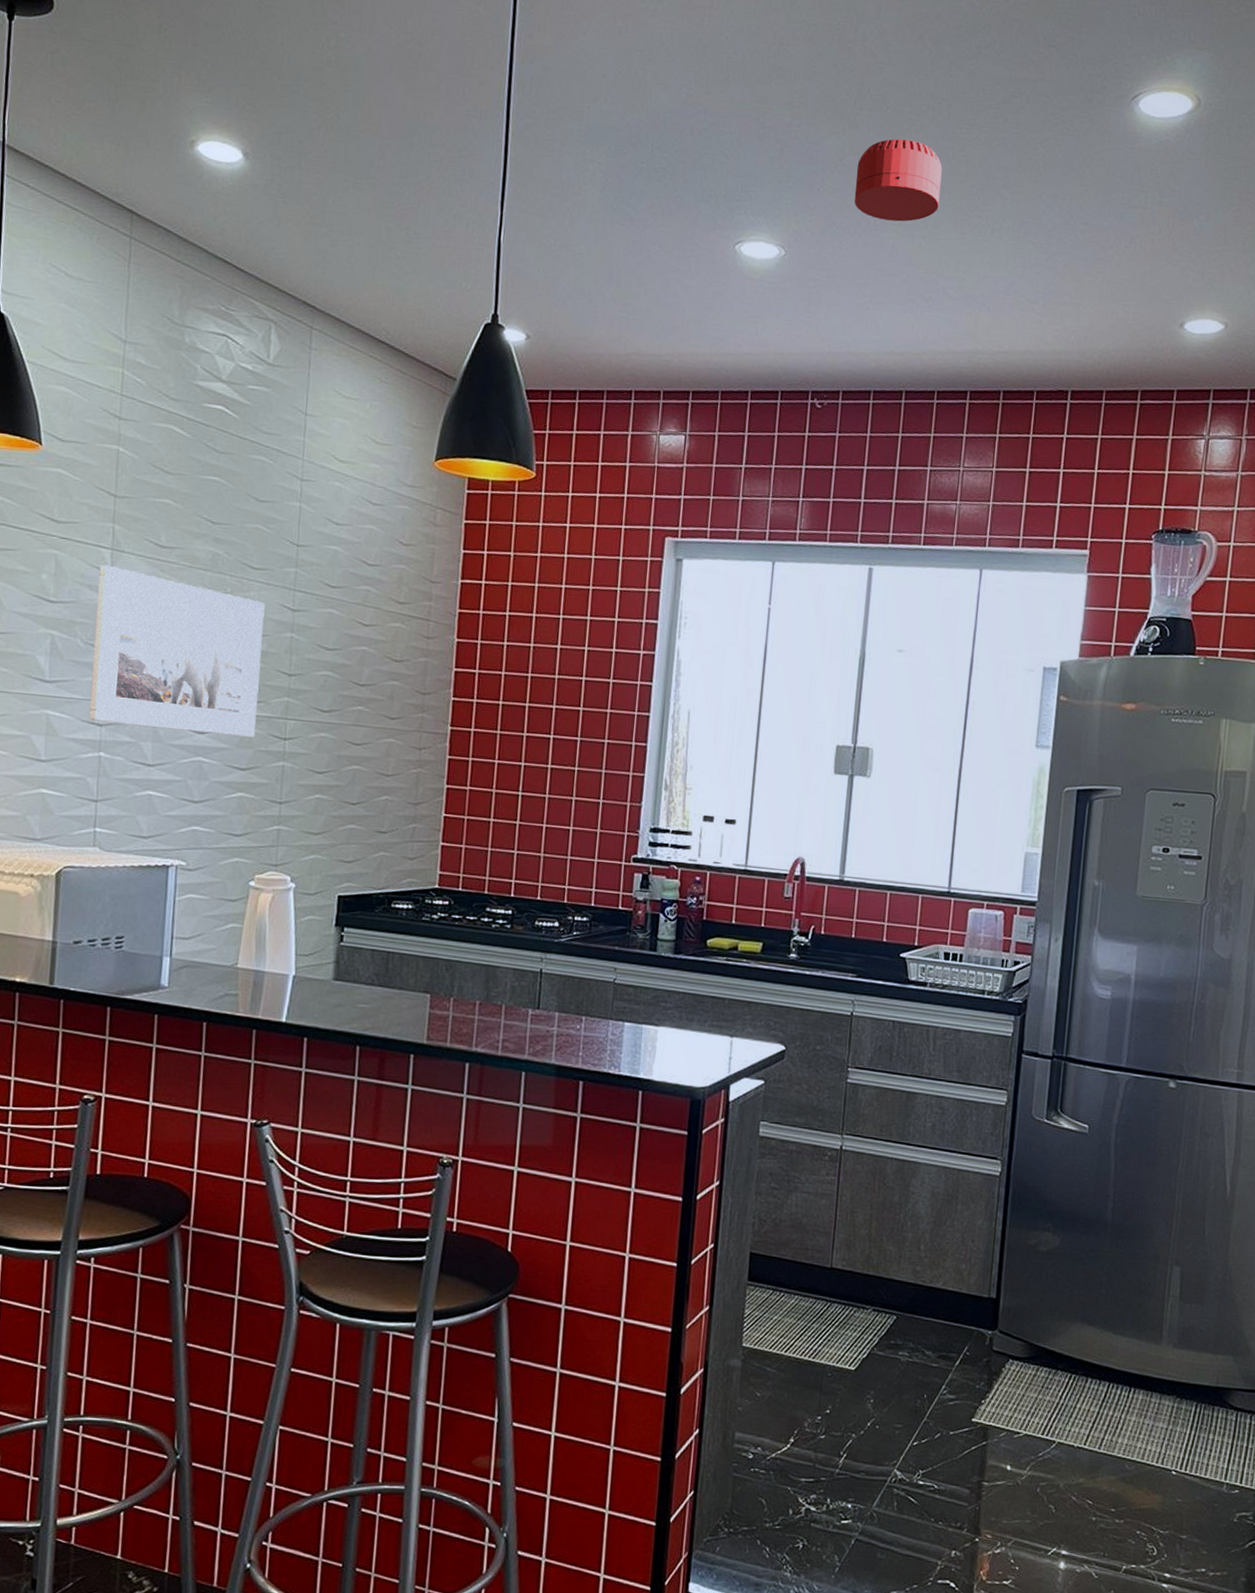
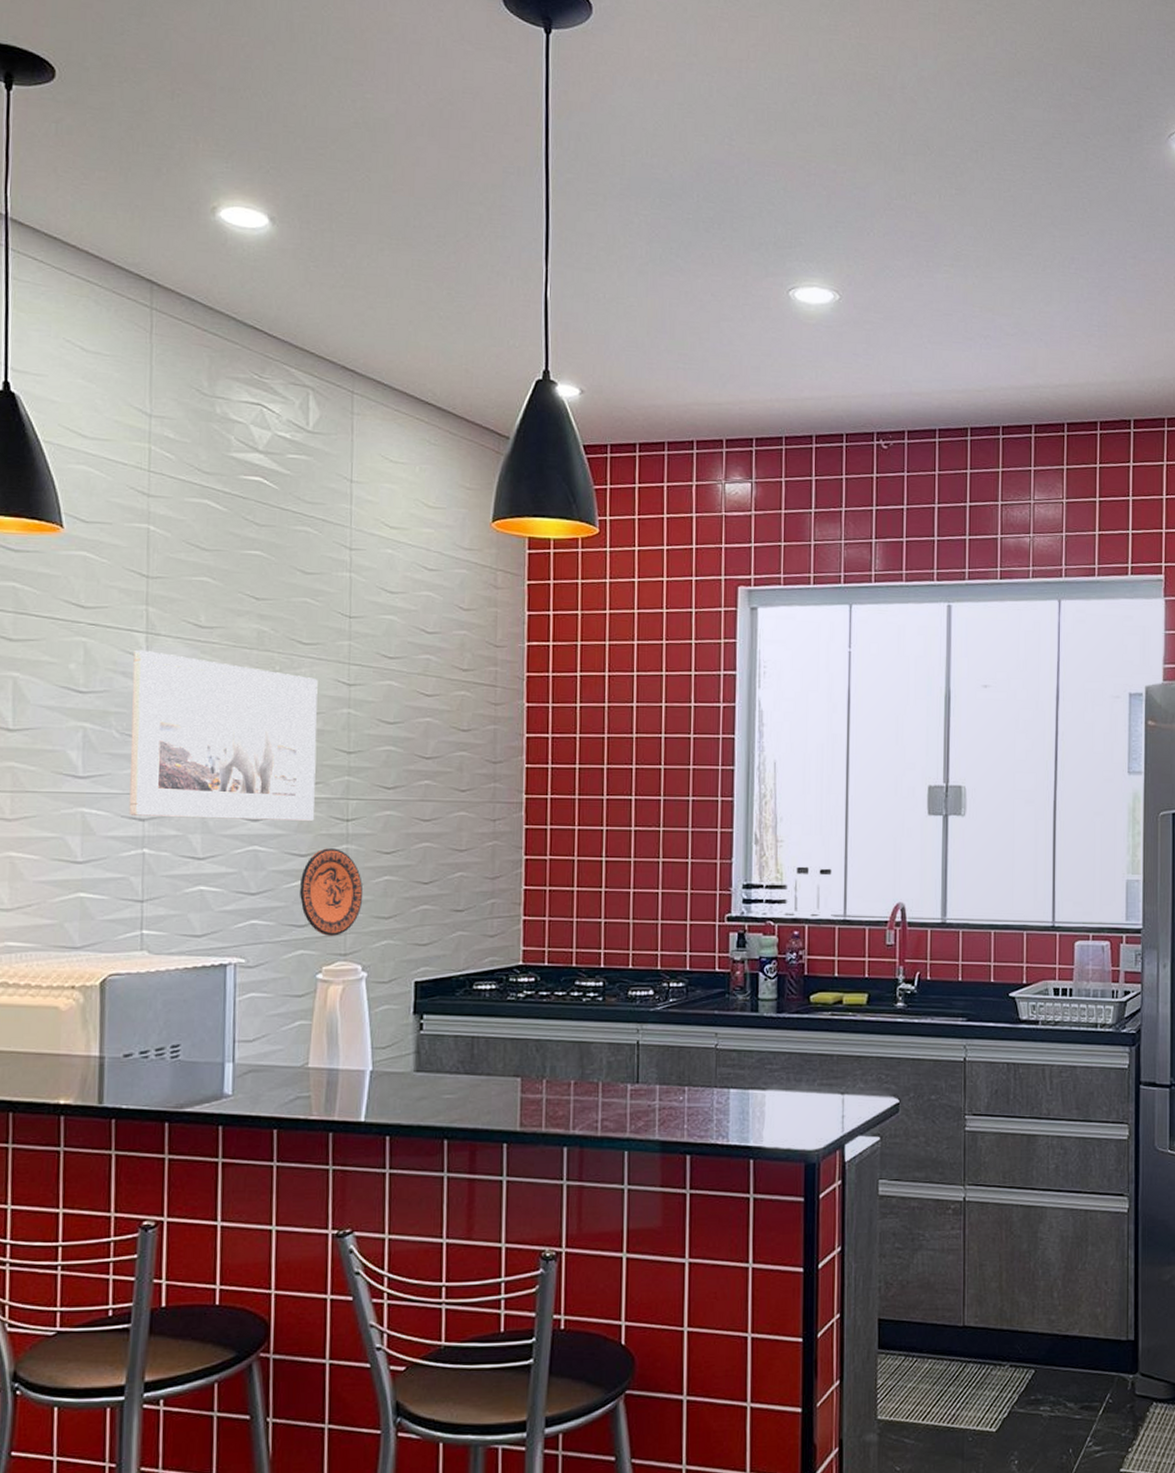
decorative plate: none [238,764,296,847] -> present [300,848,363,936]
smoke detector: present [854,138,942,222] -> none [905,181,990,263]

